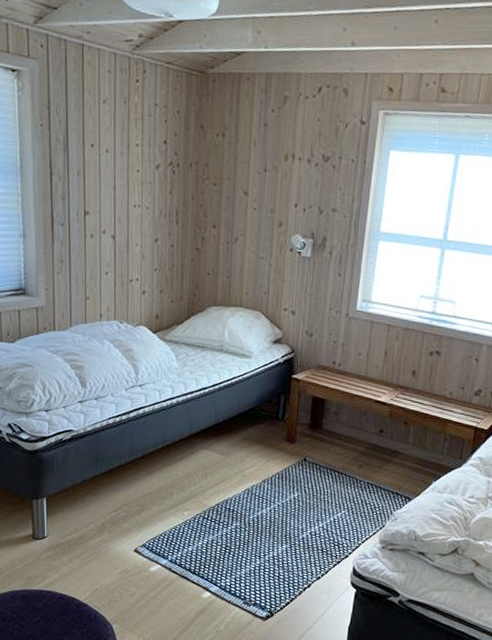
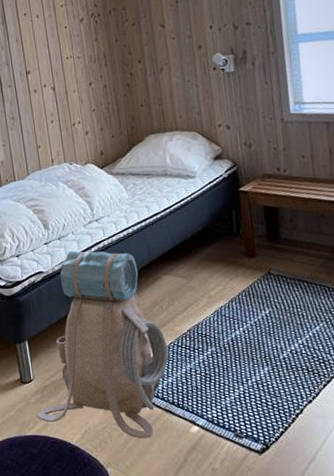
backpack: none [45,412,193,600] -> present [36,250,169,438]

